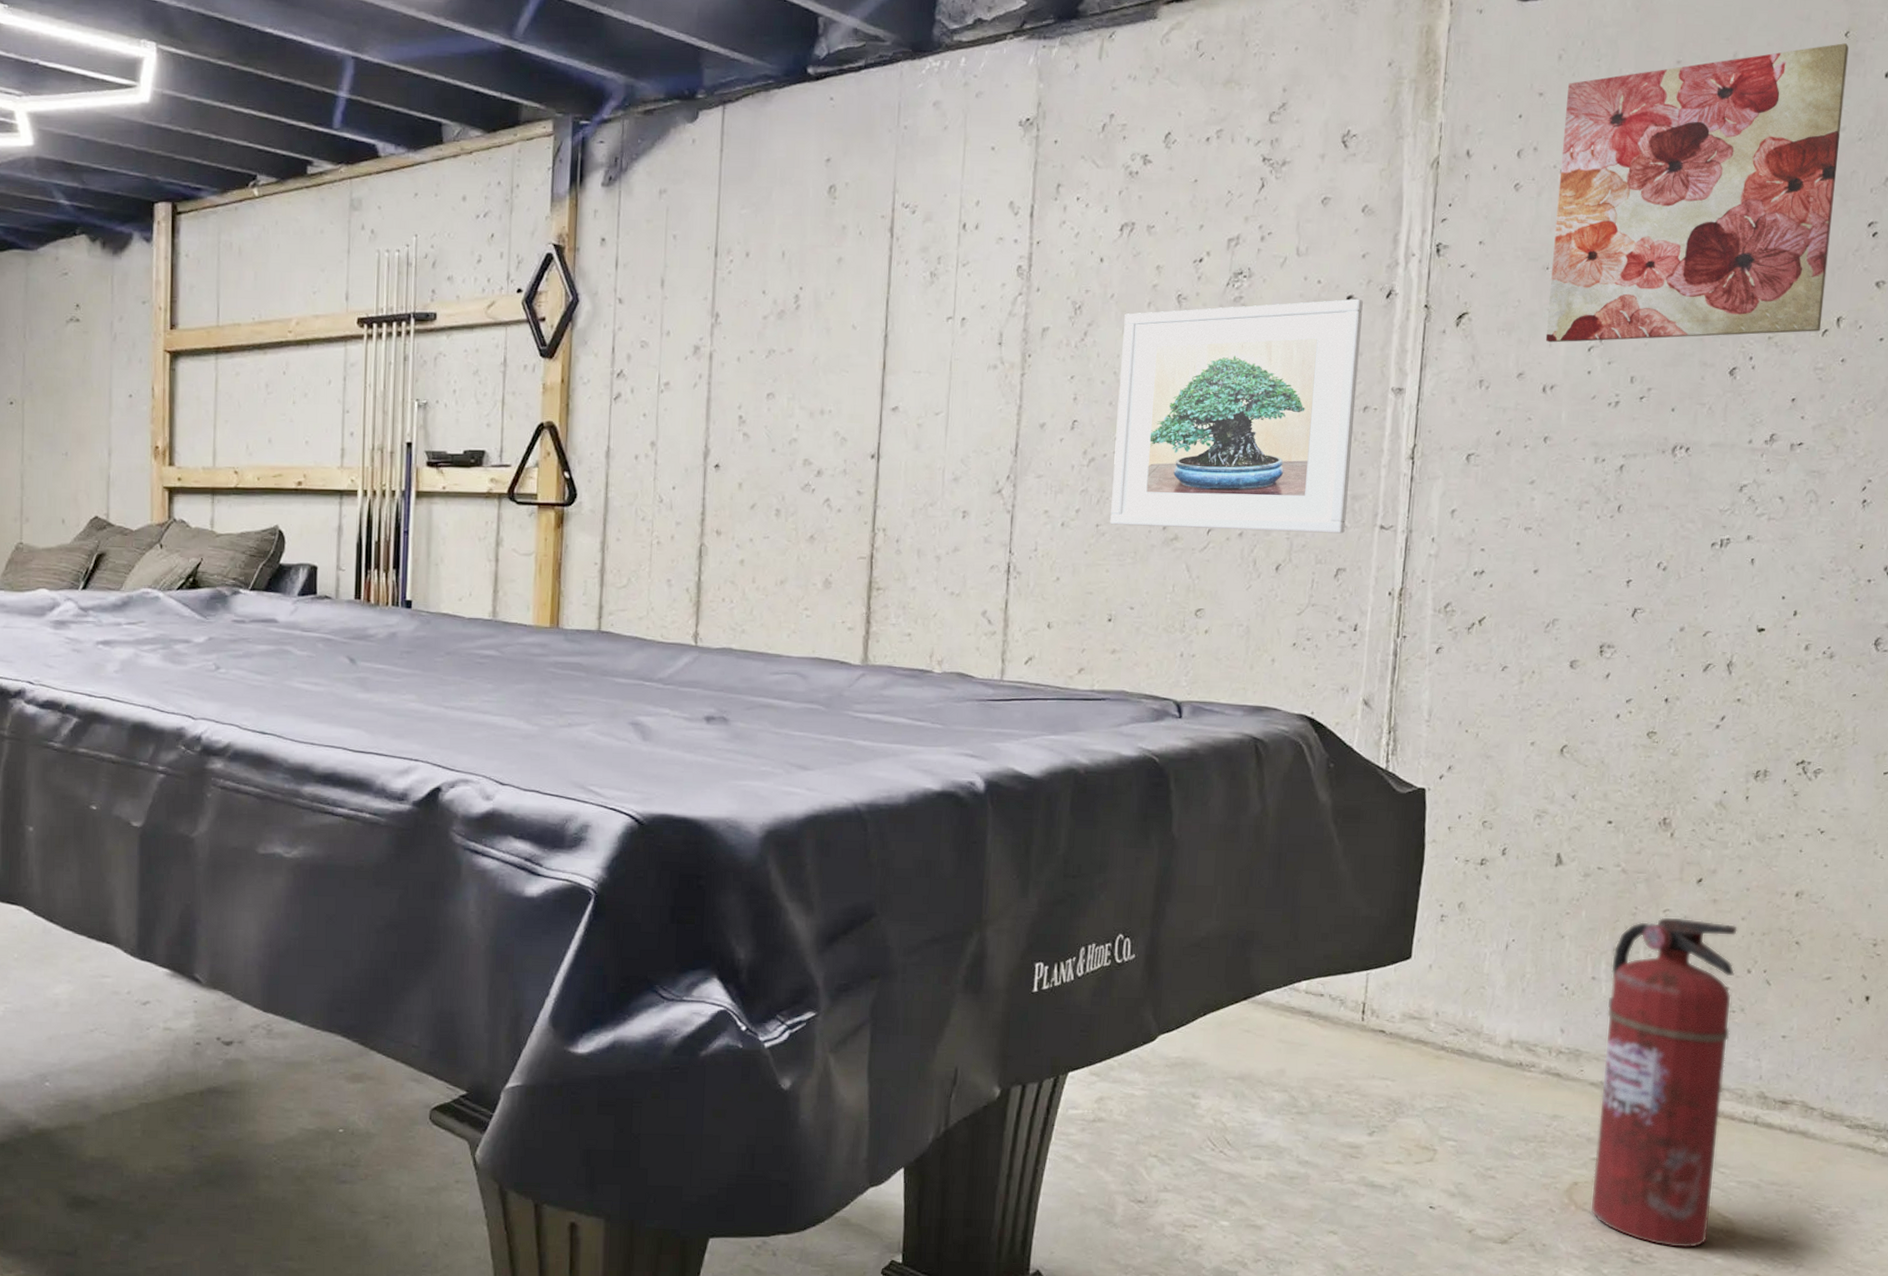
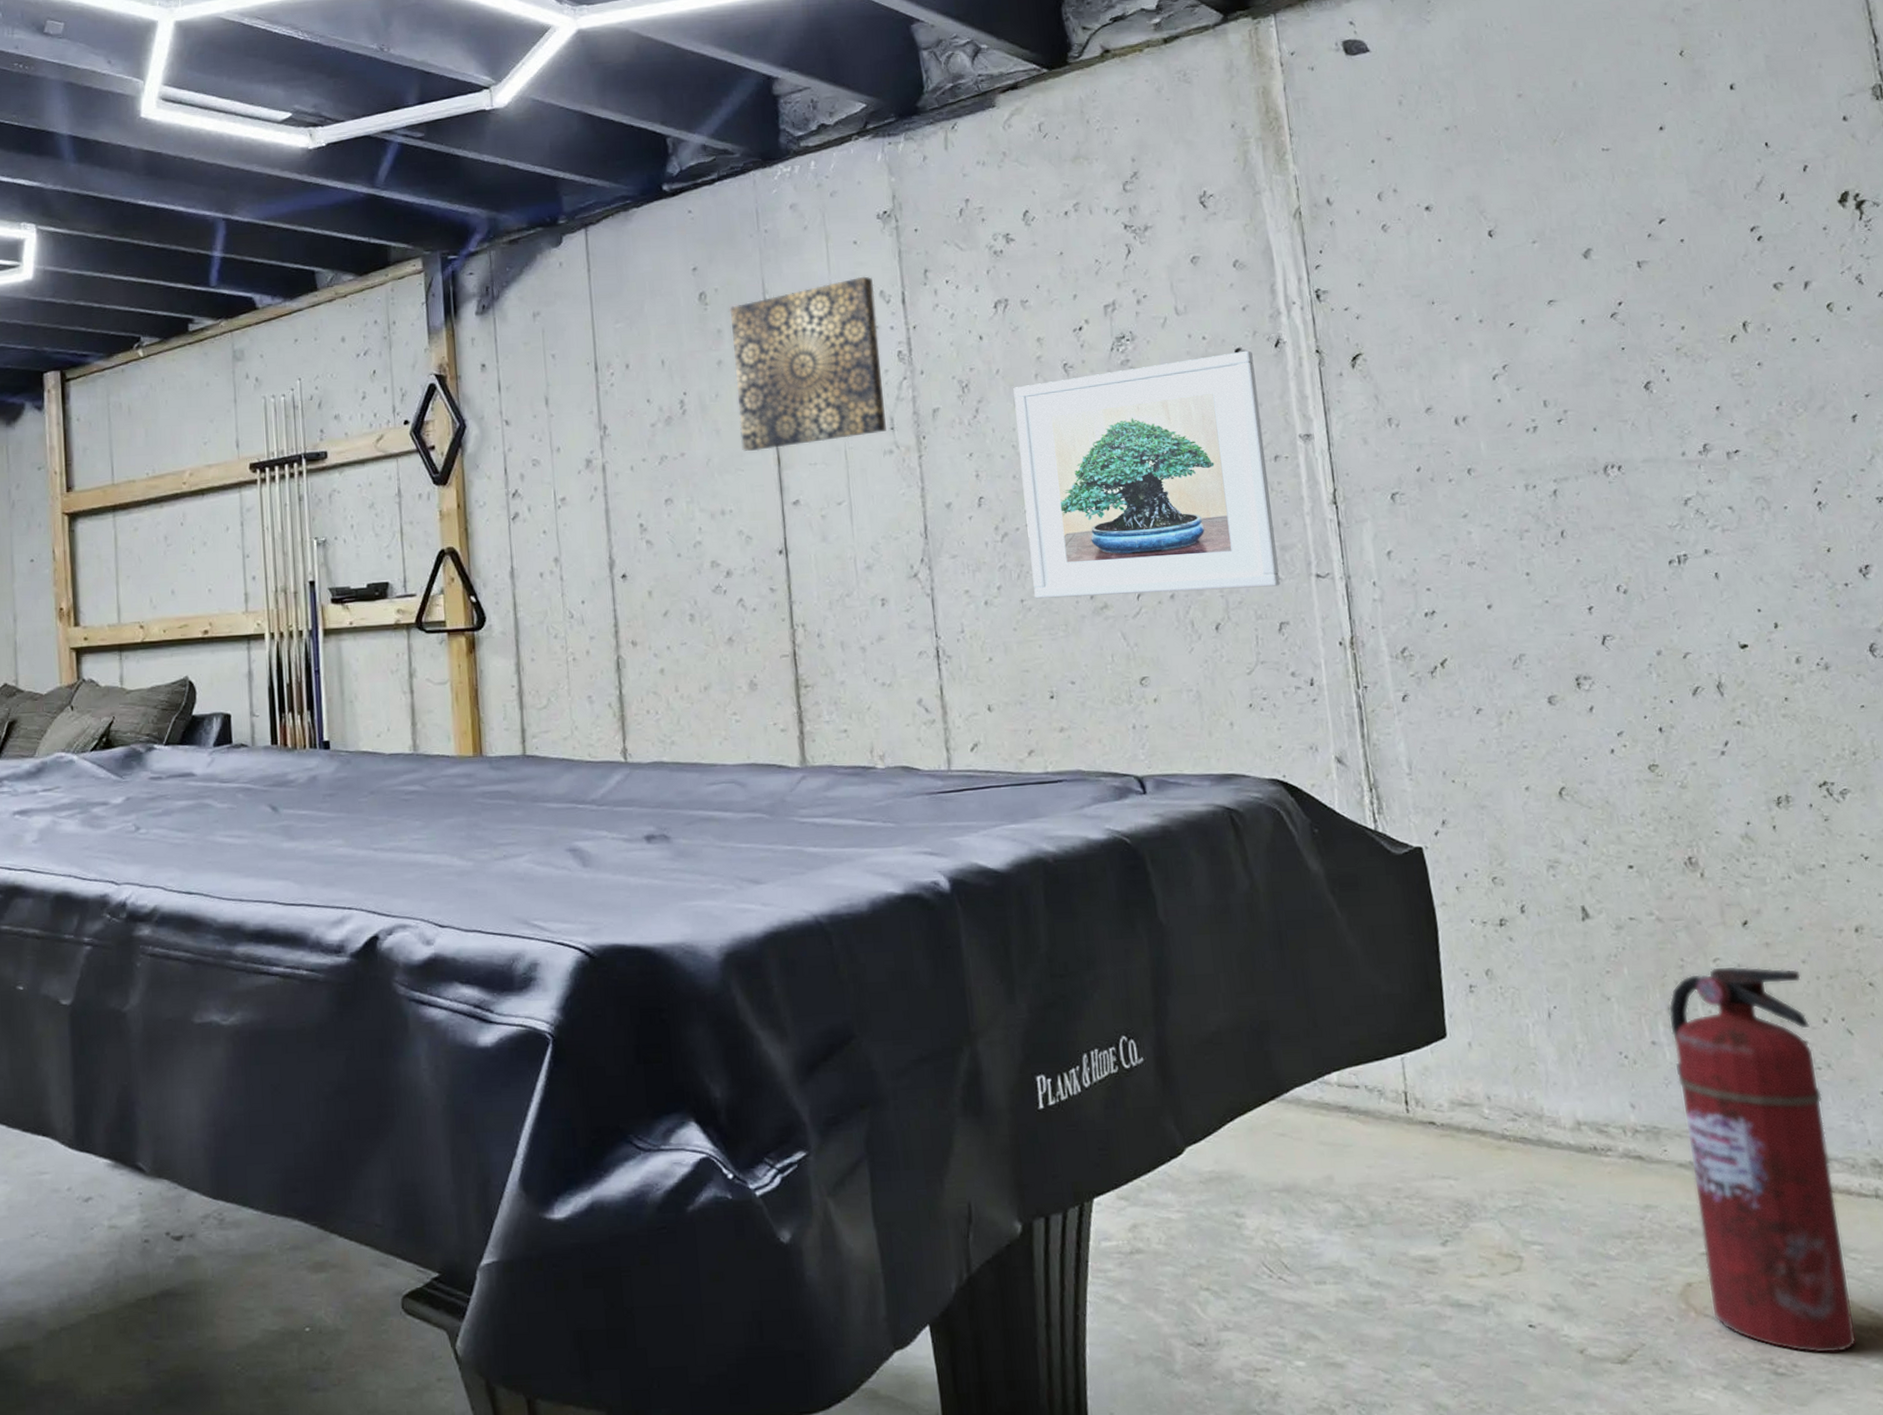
wall art: none [850,184,1005,353] -> present [729,276,886,451]
wall art: present [1545,43,1849,343] -> none [1414,62,1729,375]

